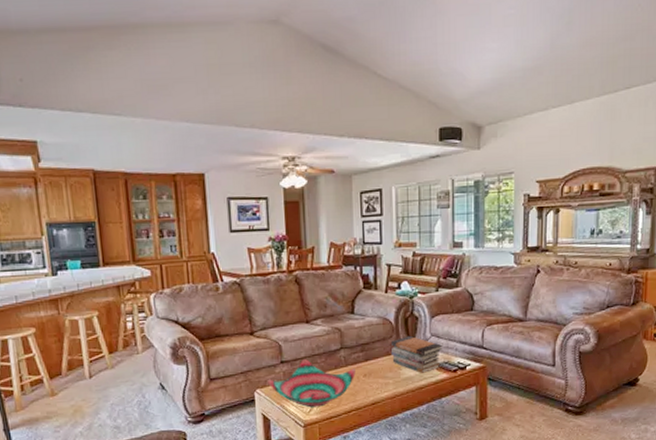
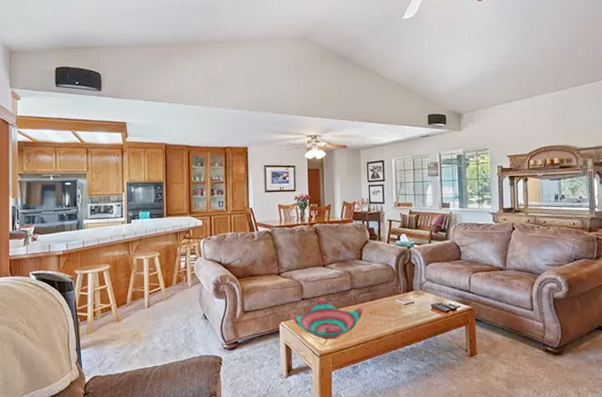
book stack: present [390,335,442,373] -> none [392,279,436,313]

